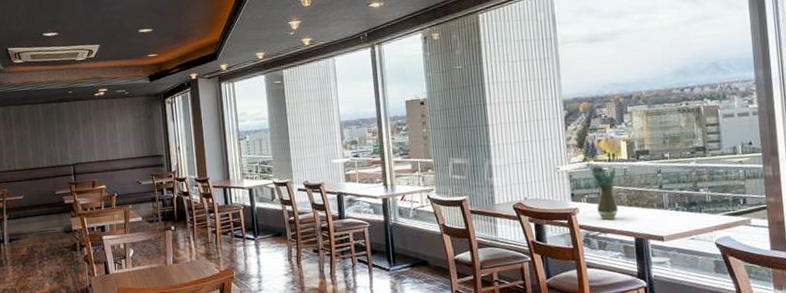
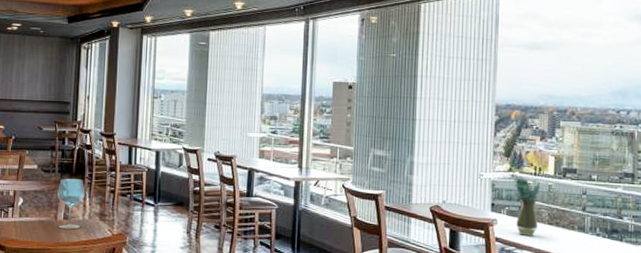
wine glass: none [163,224,190,273] -> present [57,178,85,230]

